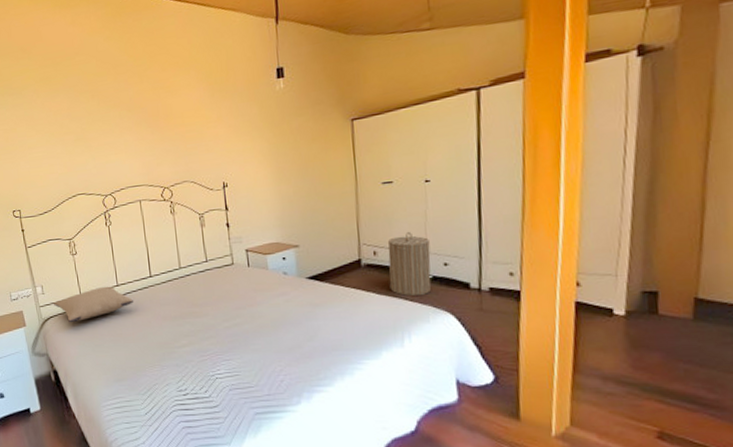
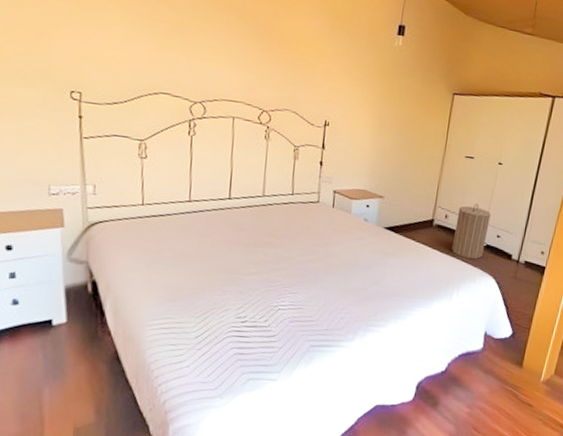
pillow: present [53,286,134,323] -> none [105,199,206,232]

